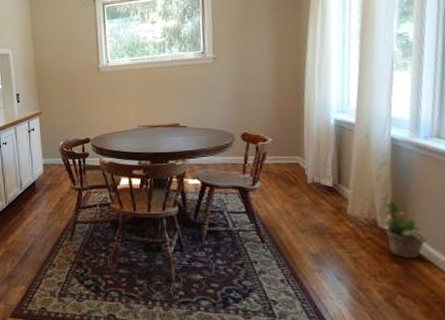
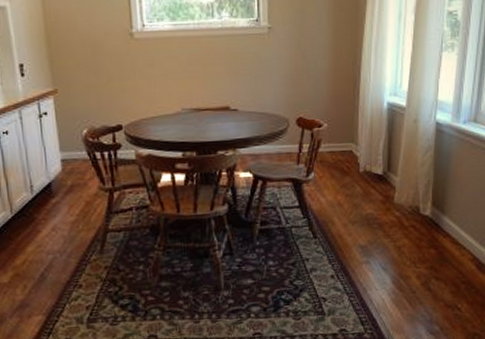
potted plant: present [383,200,428,259] -> none [424,186,460,243]

